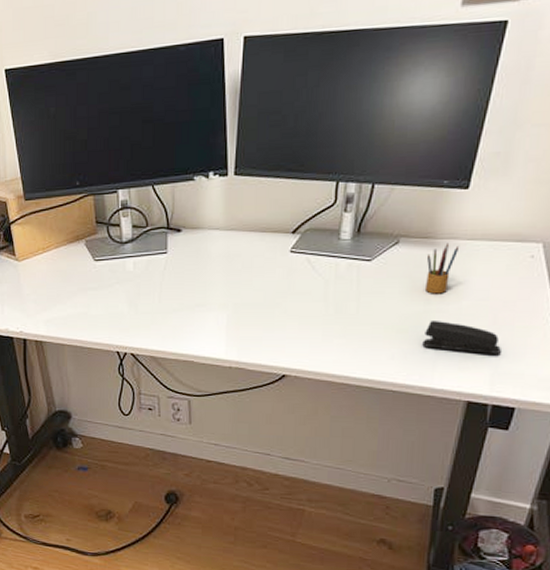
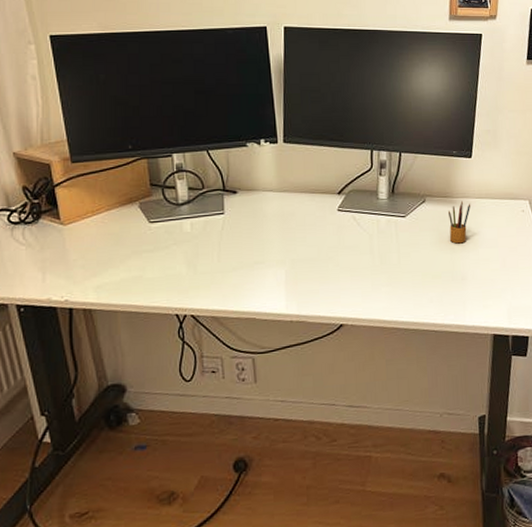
stapler: present [422,321,501,354] -> none [453,266,512,292]

